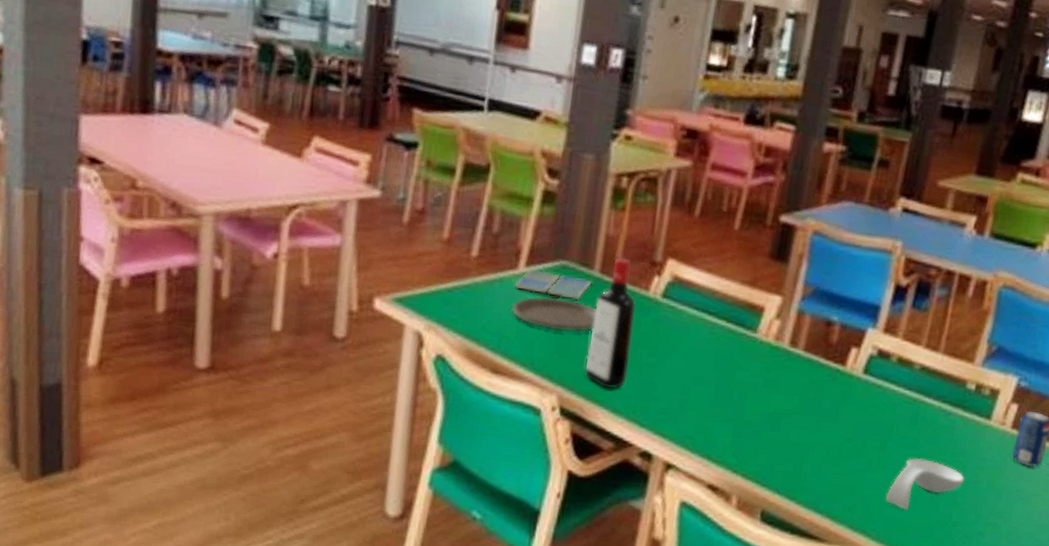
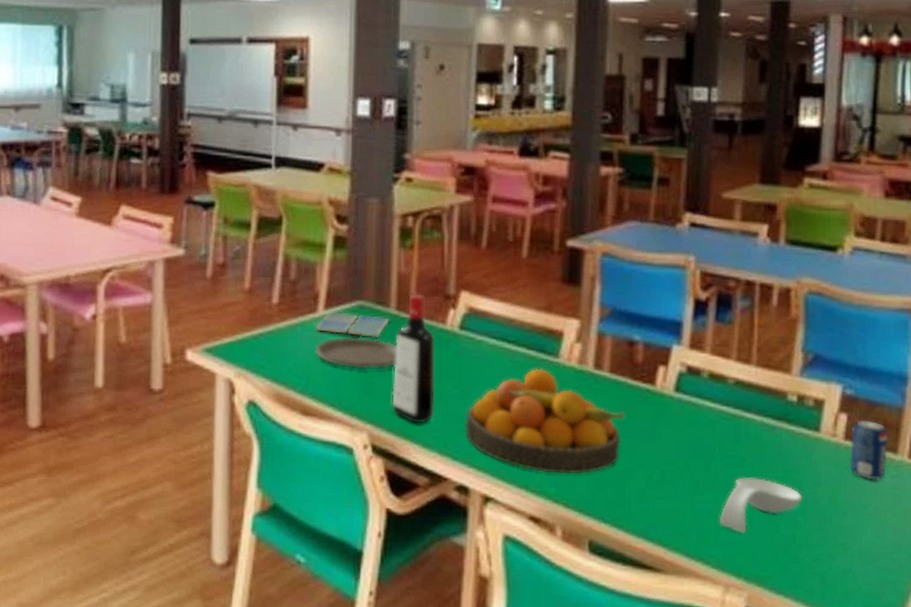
fruit bowl: none [655,341,813,448] -> present [465,368,625,475]

